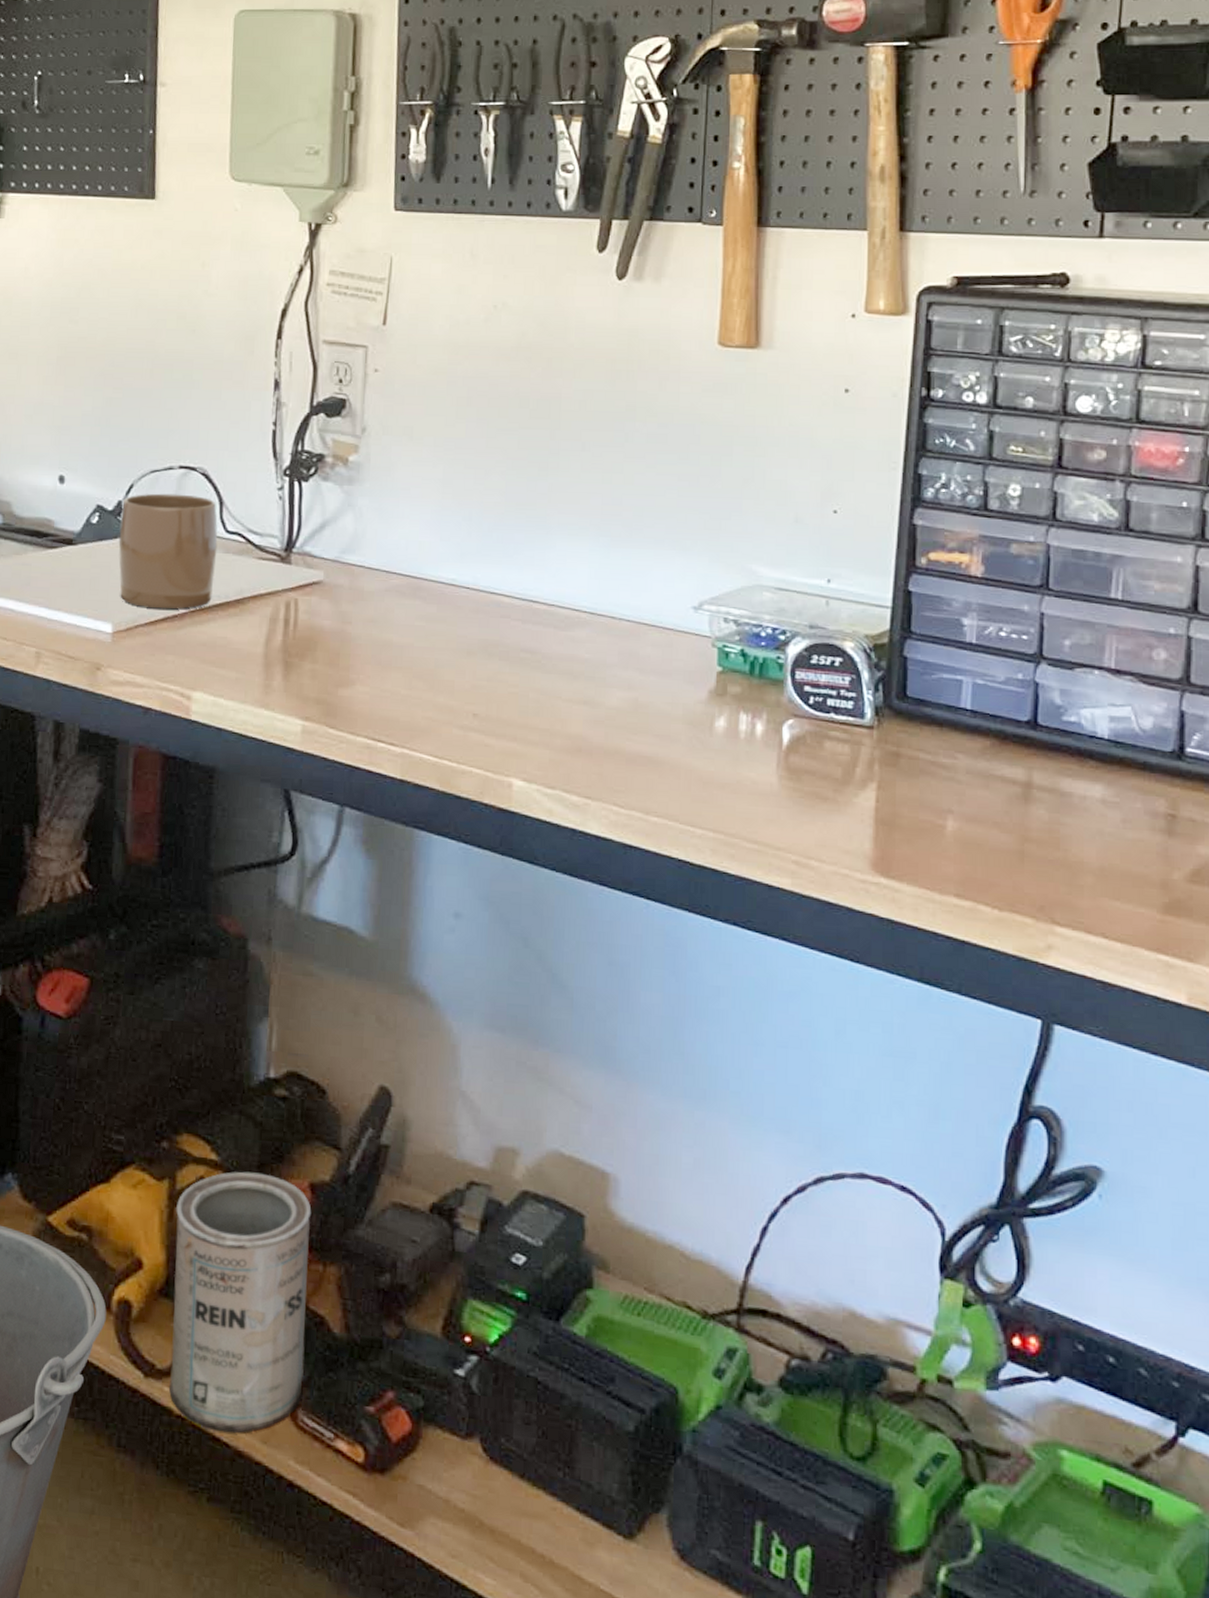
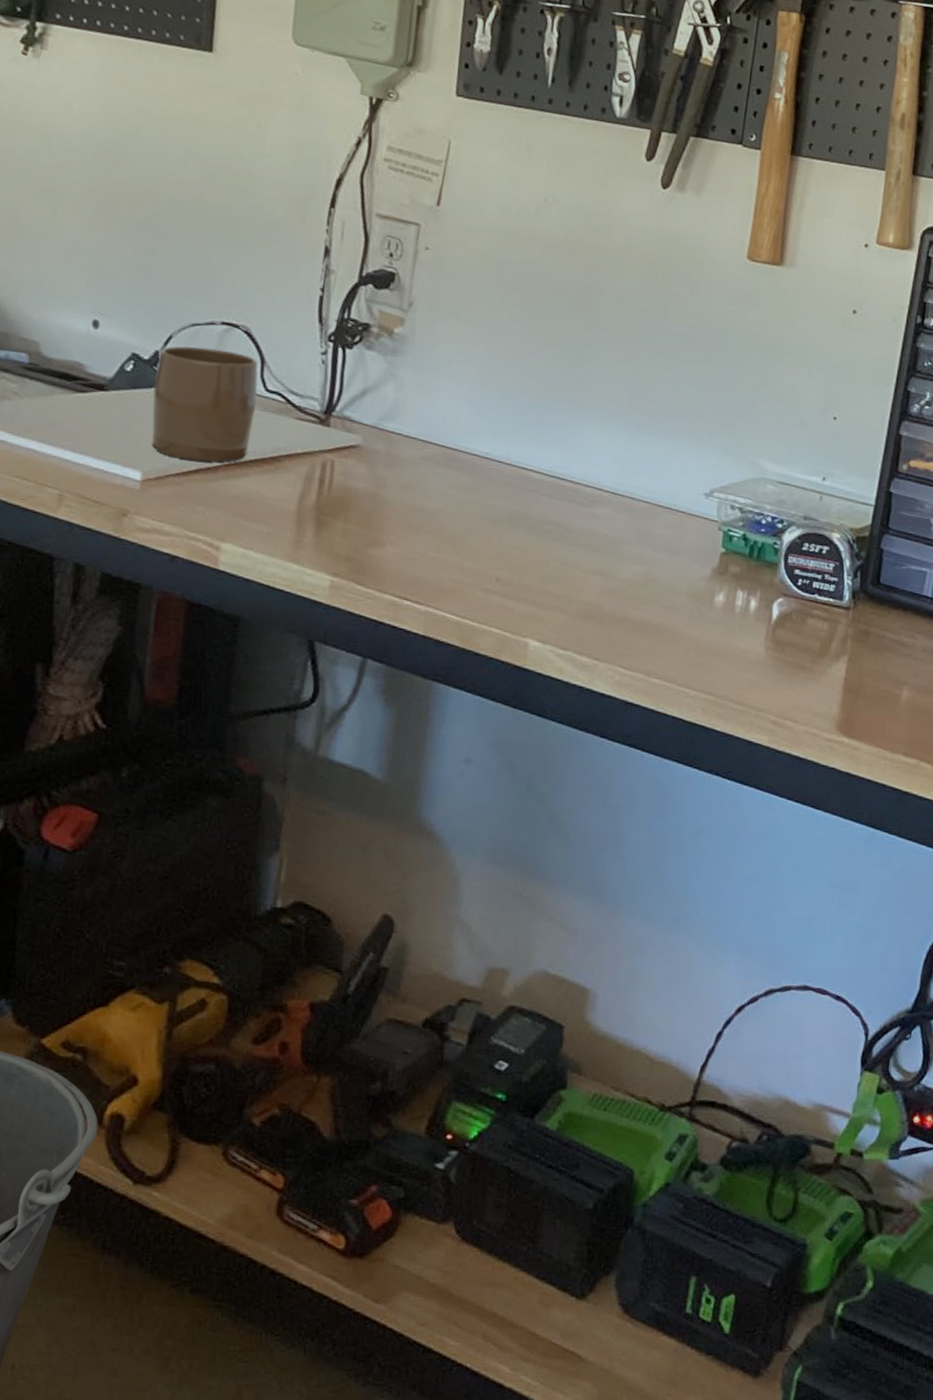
paint can: present [169,1171,312,1433] -> none [158,993,310,1230]

